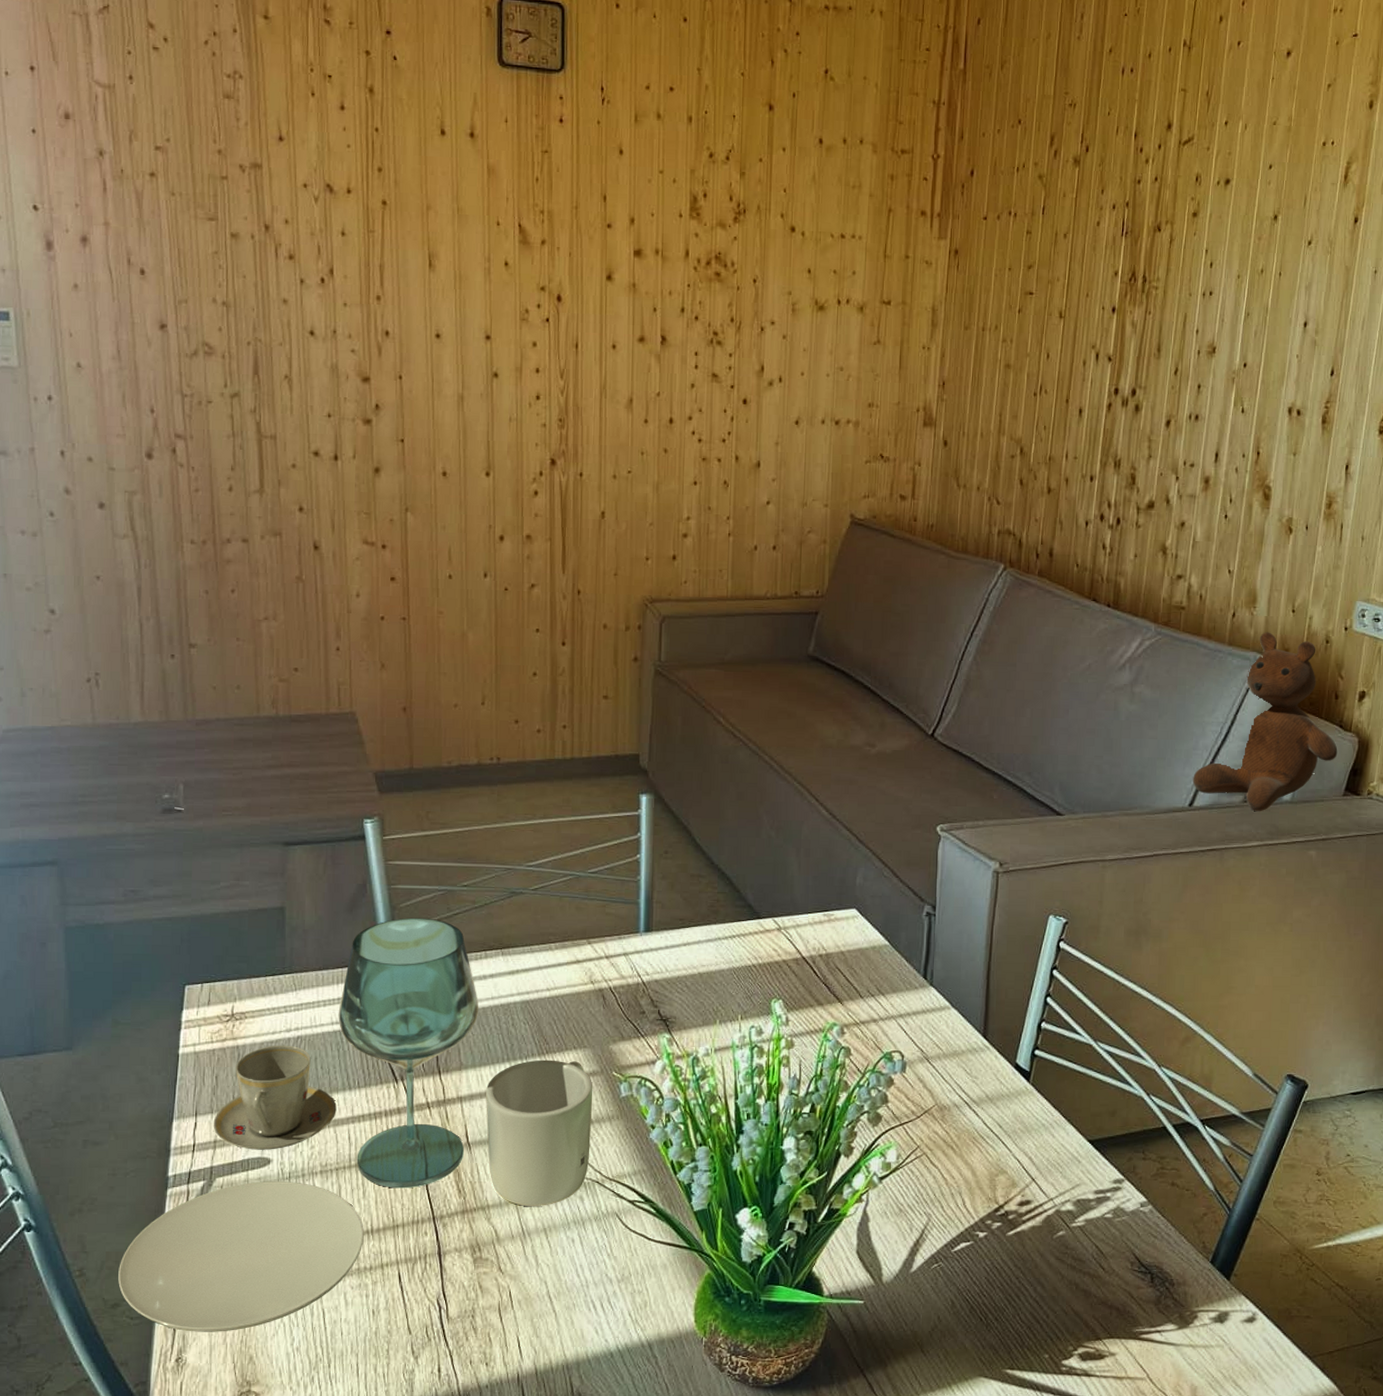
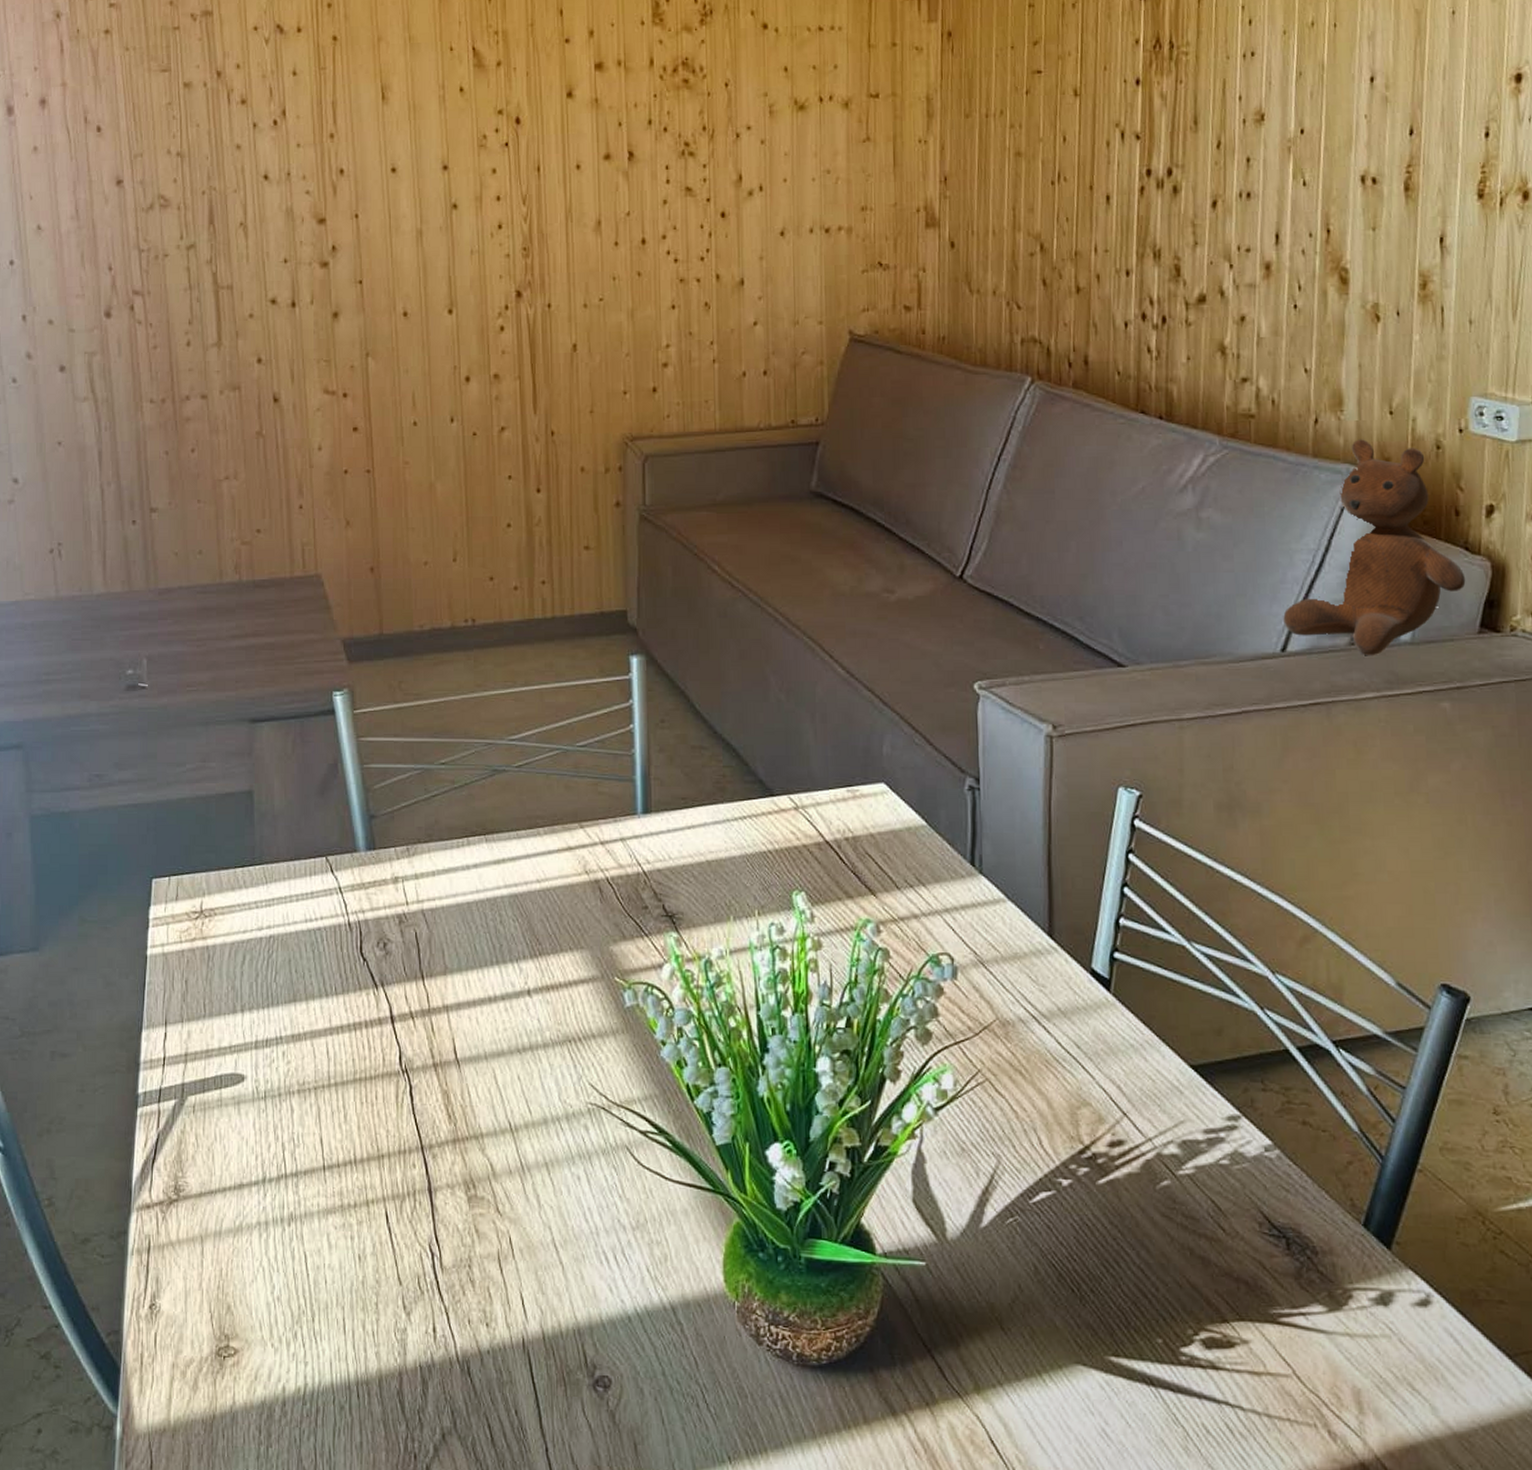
plate: present [118,1181,364,1332] -> none [88,1101,346,1276]
teacup: present [213,1045,337,1150] -> none [183,945,313,1065]
wine glass: present [338,917,478,1189] -> none [312,800,462,1112]
mug: present [486,1059,593,1207] -> none [474,962,594,1137]

